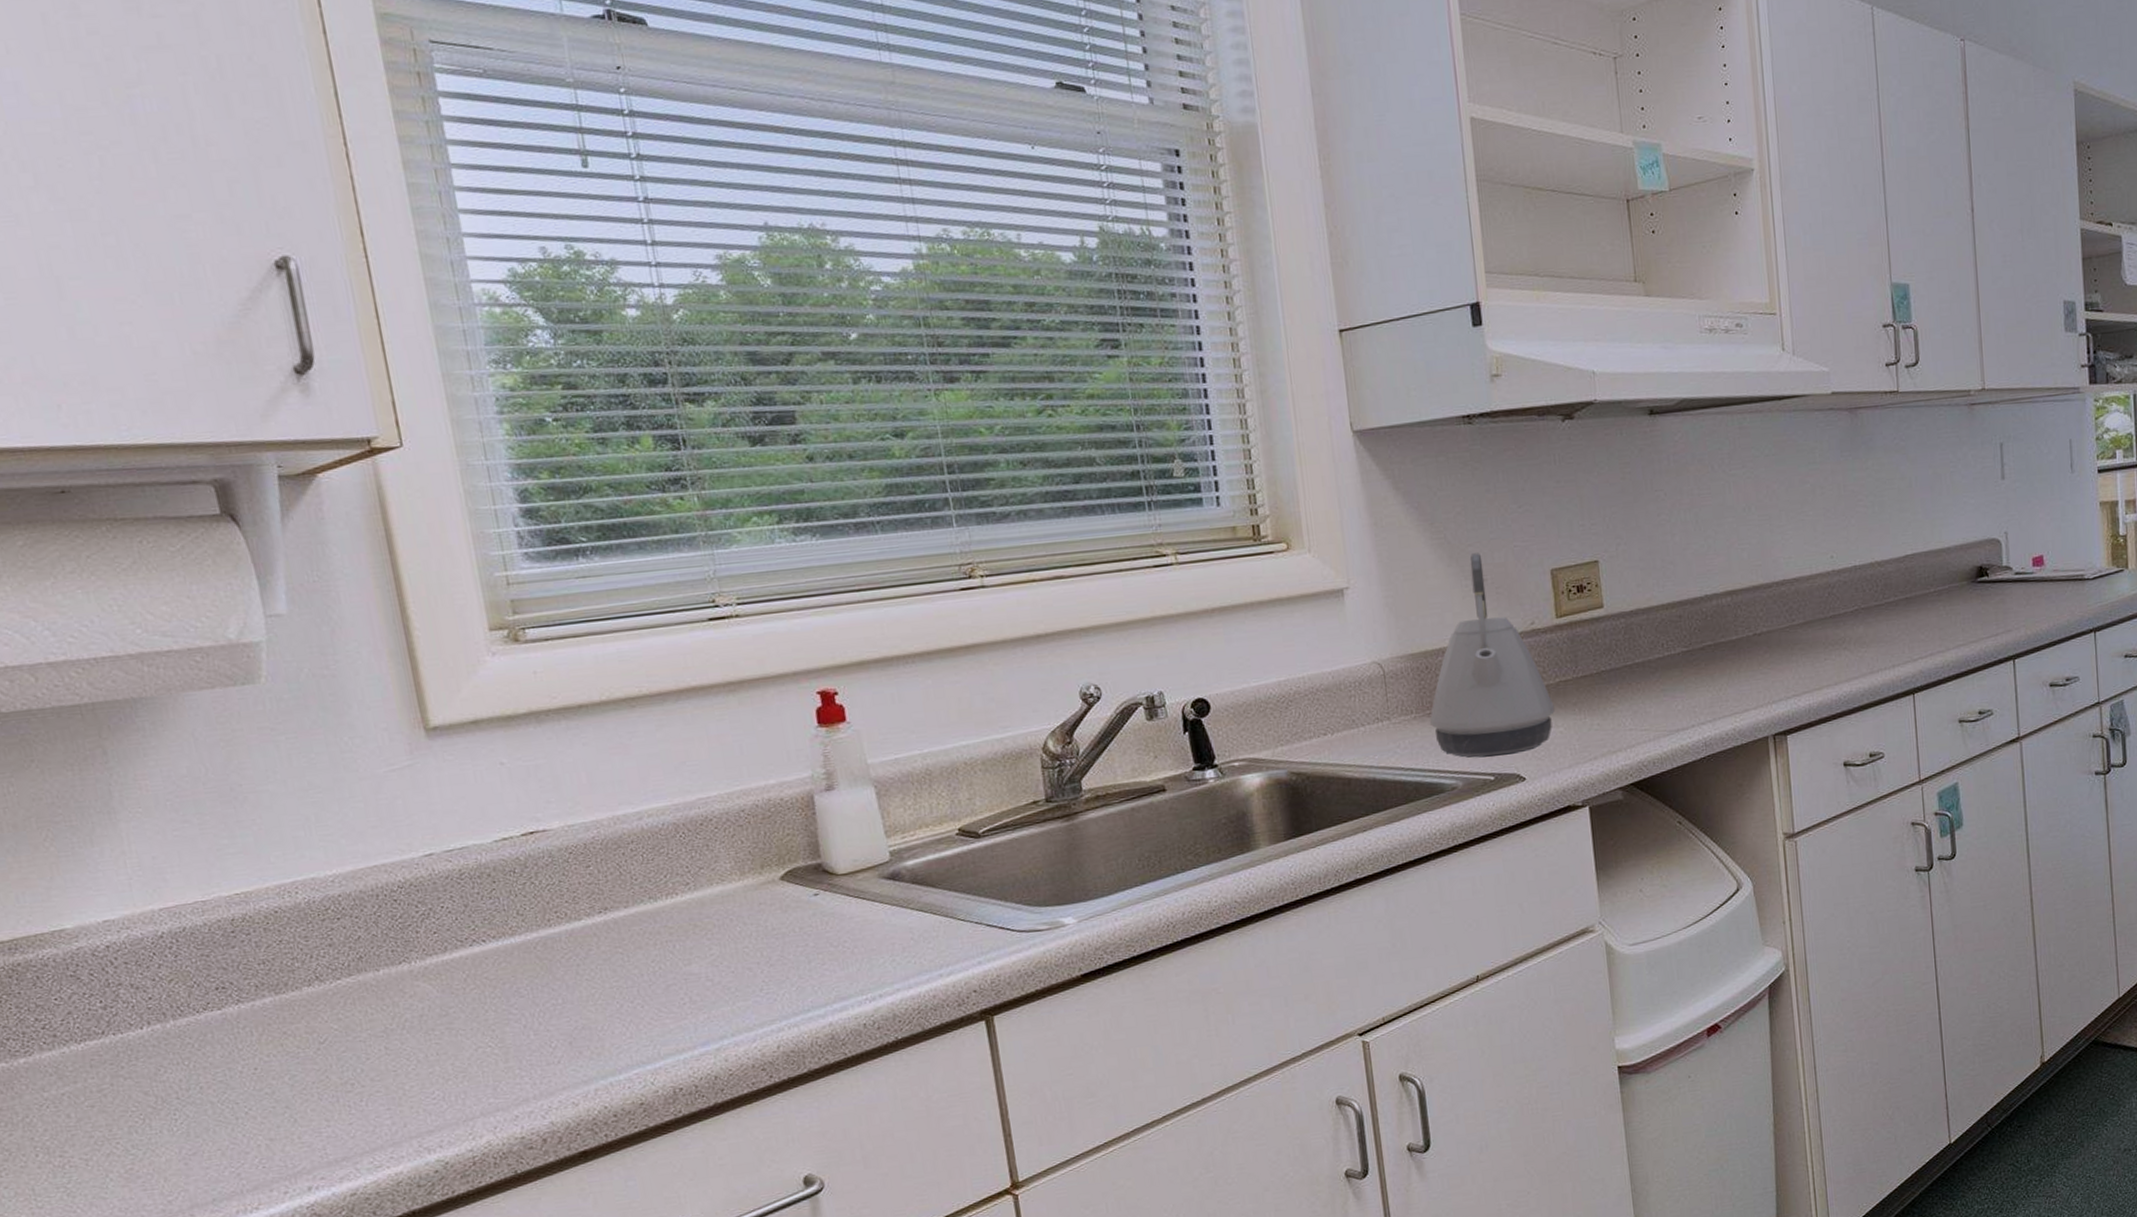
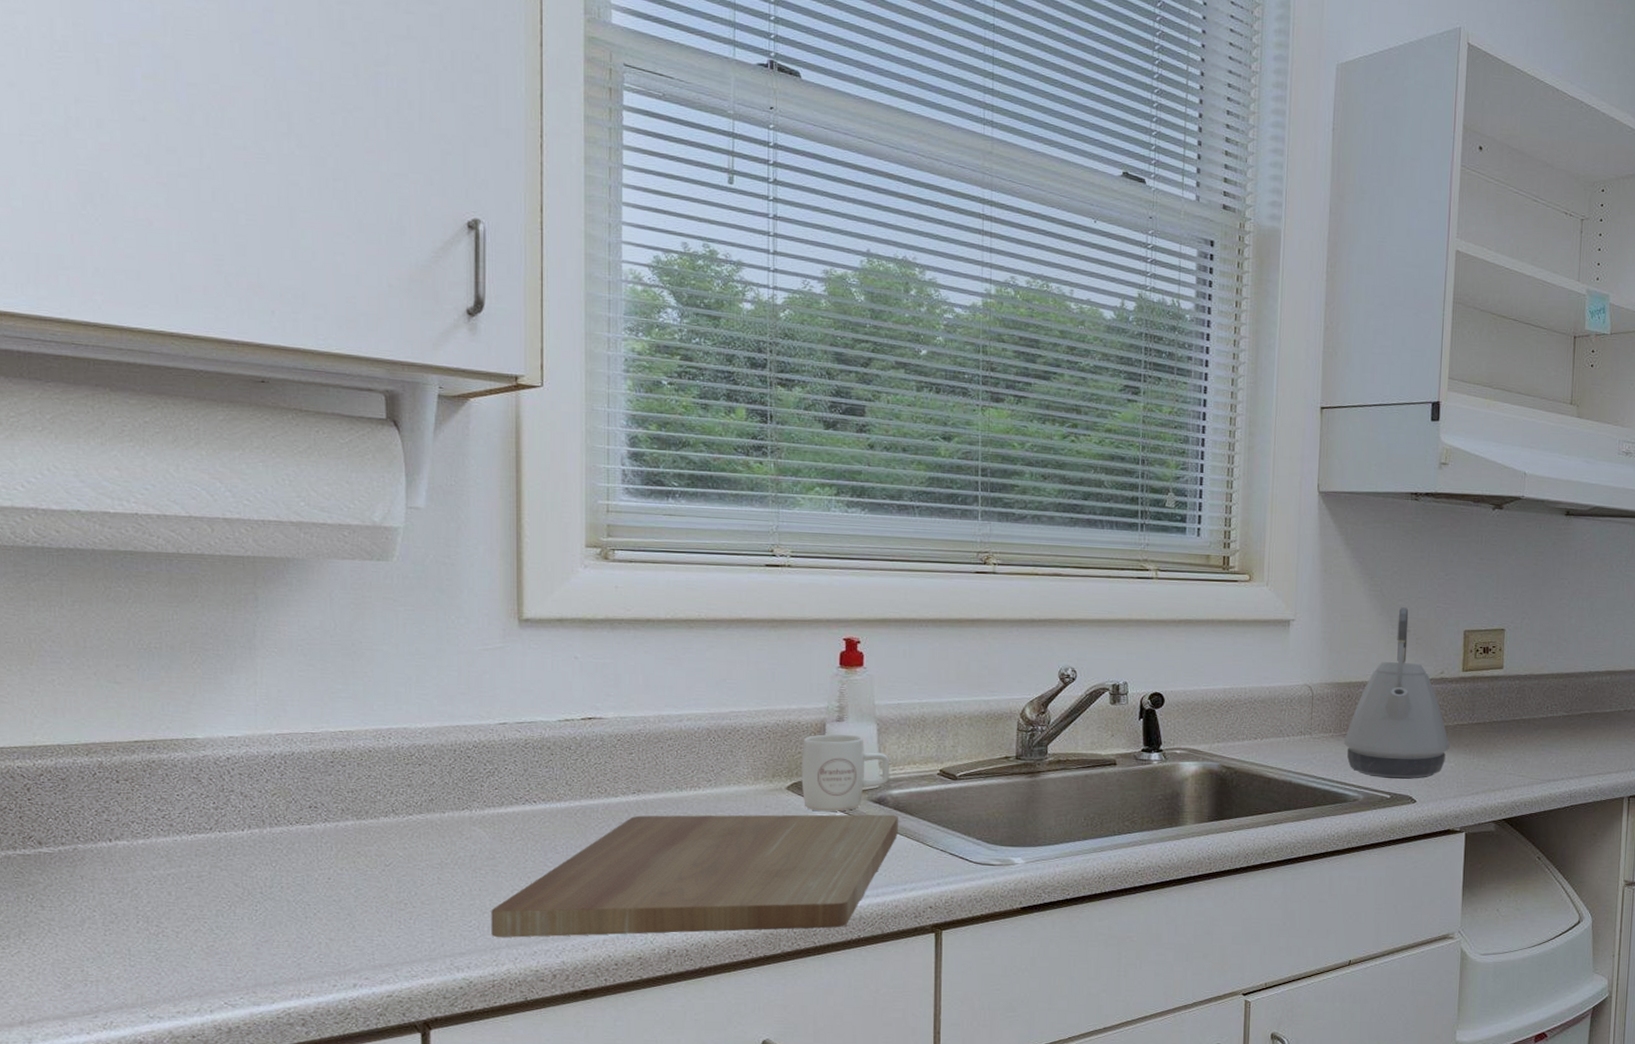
cutting board: none [455,890,922,1106] -> present [491,814,898,938]
mug: none [790,804,901,900] -> present [801,734,890,812]

